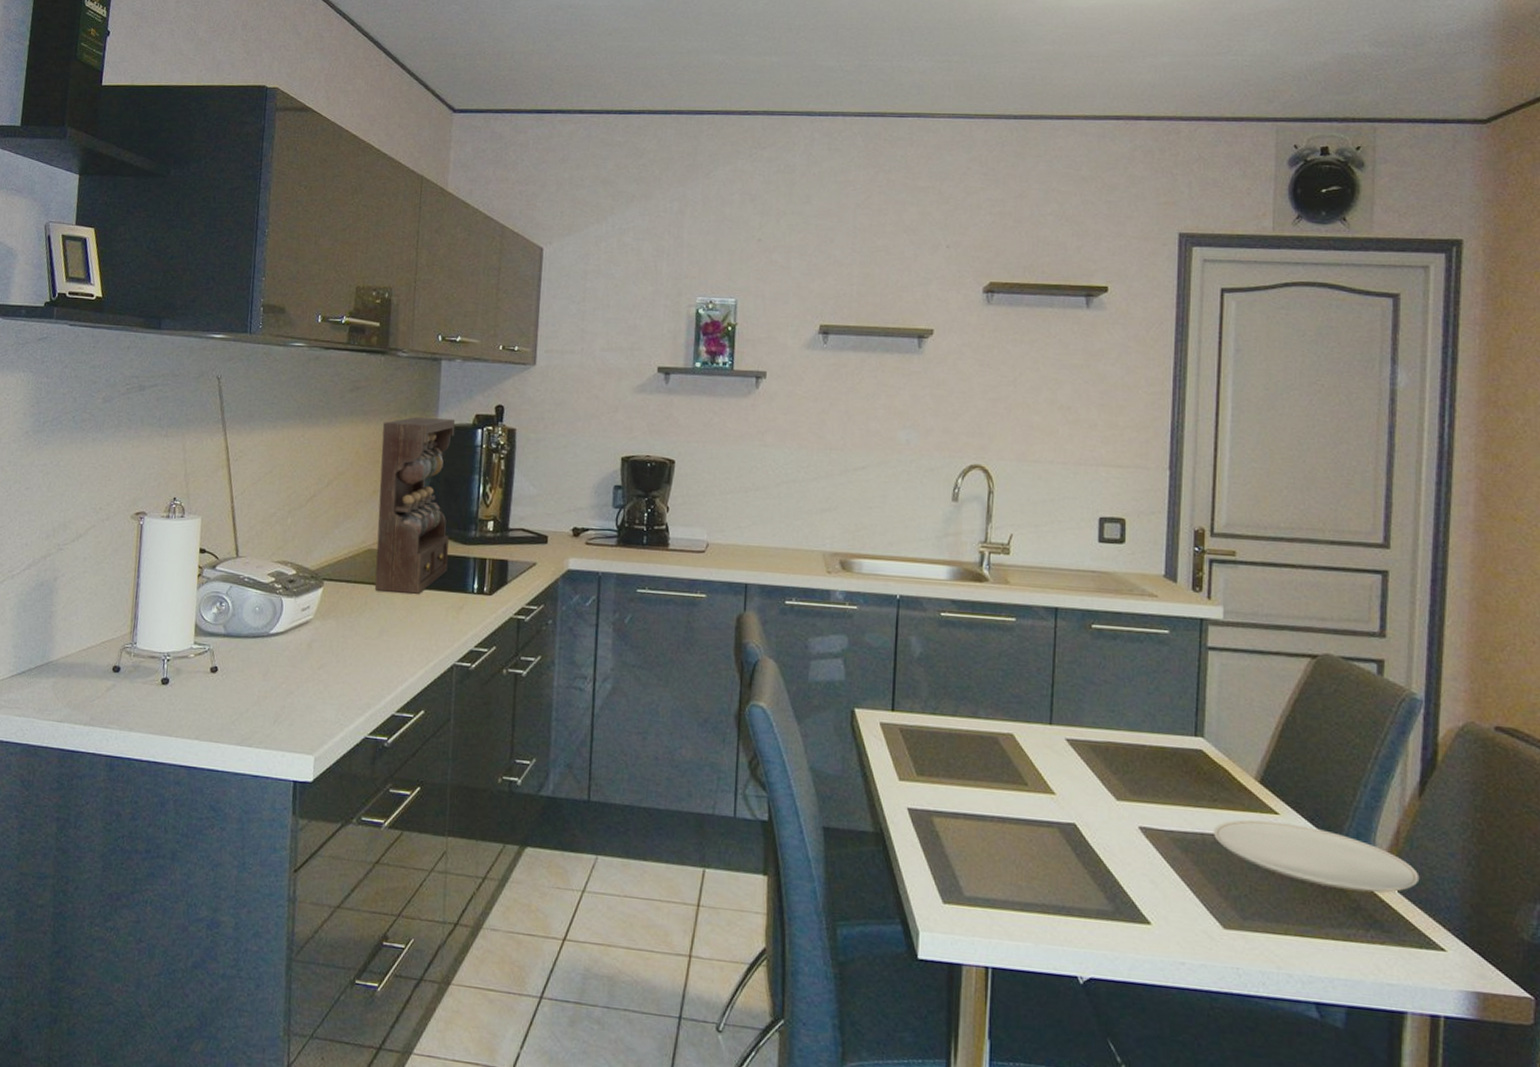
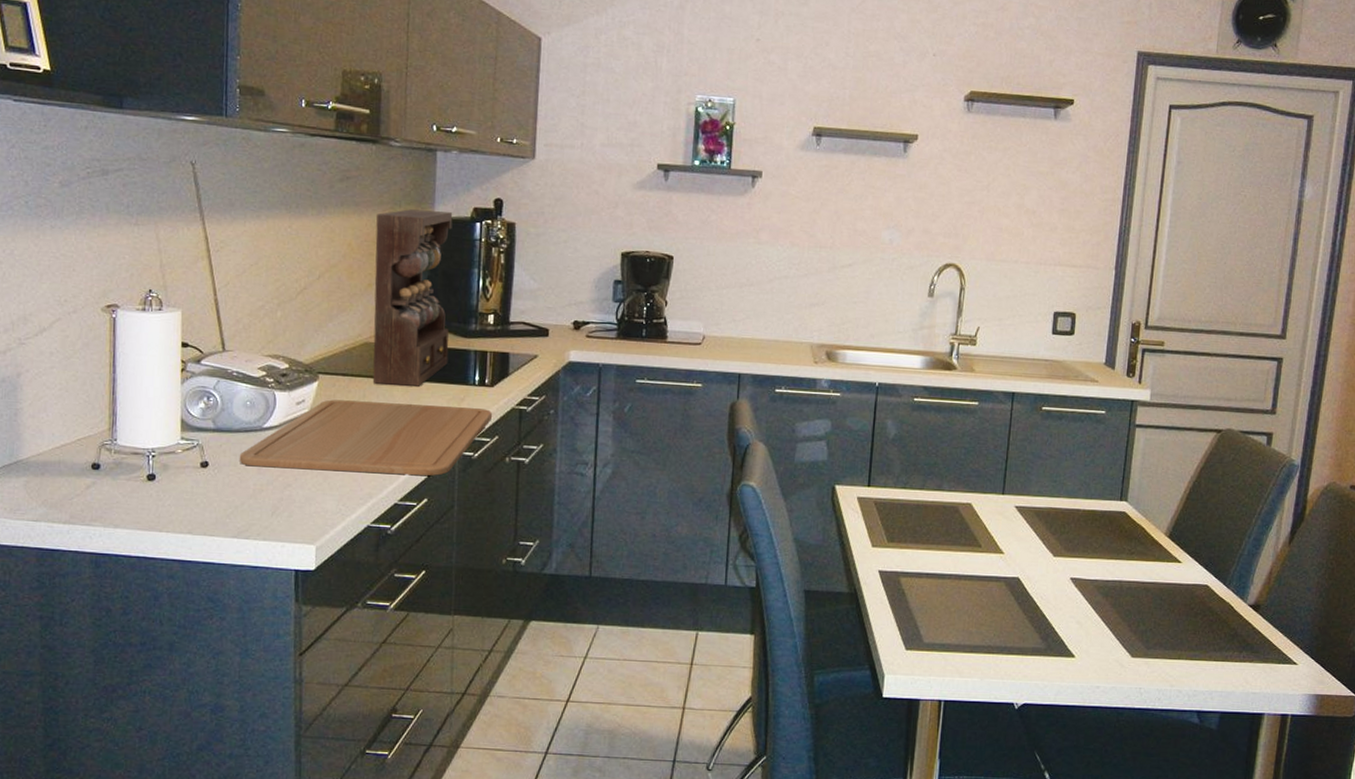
chopping board: none [246,606,490,687] -> present [239,399,492,477]
plate: present [1213,819,1420,893] -> none [1129,568,1284,622]

